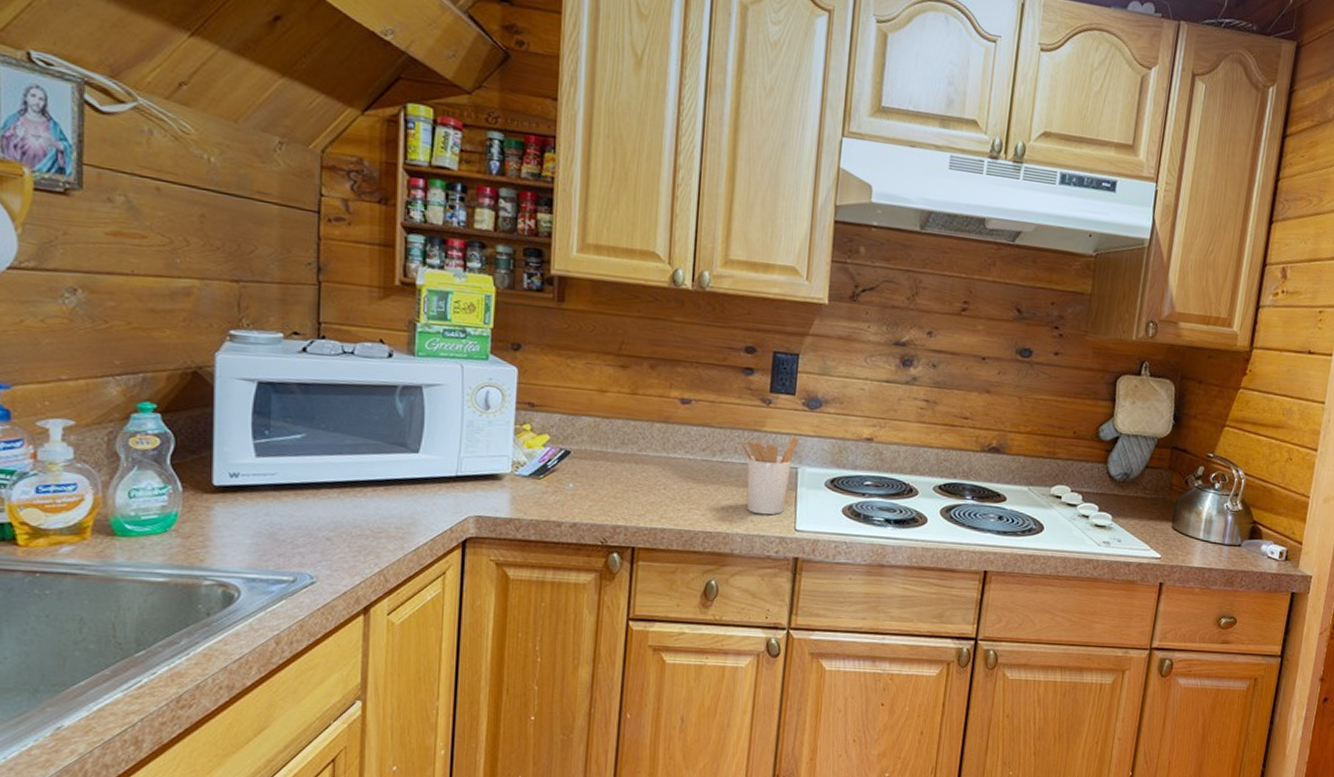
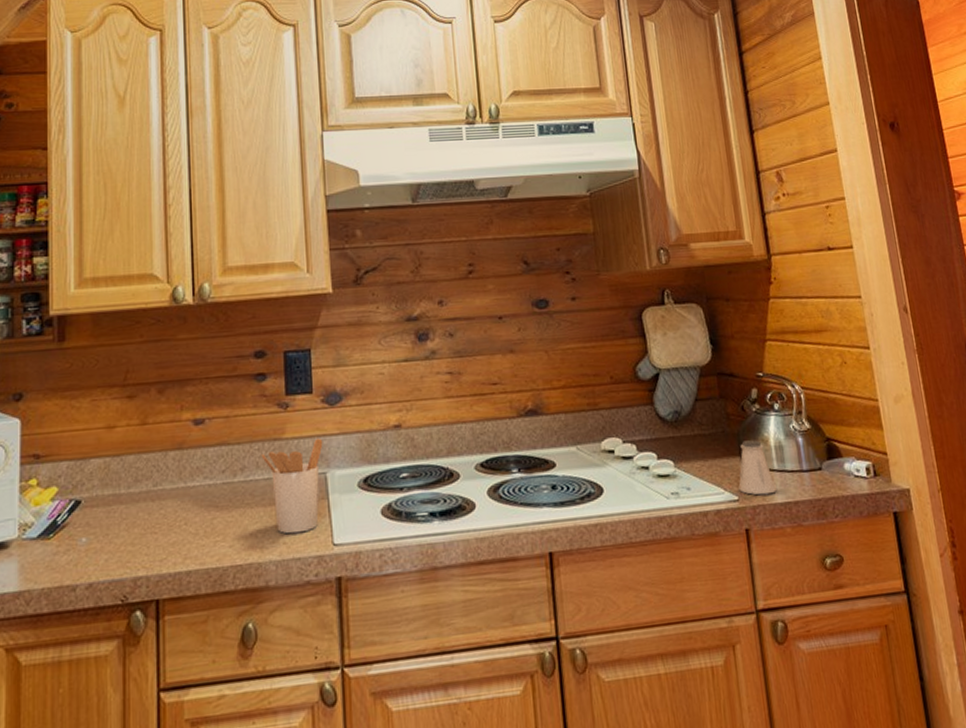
saltshaker: none [1163,510,1197,559] -> present [738,440,777,495]

